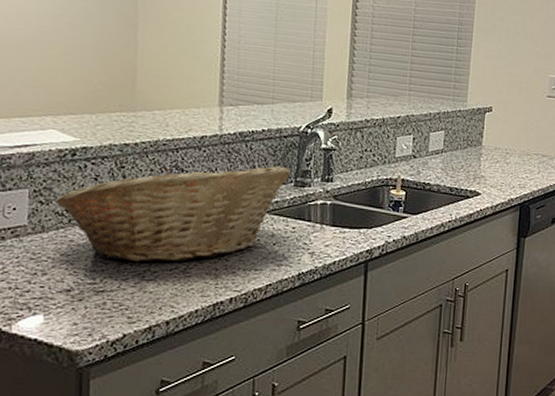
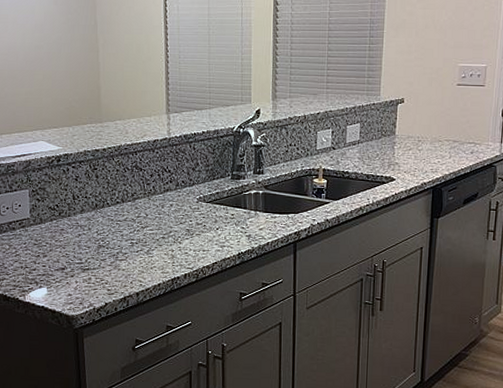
fruit basket: present [57,165,292,262] -> none [50,162,229,246]

